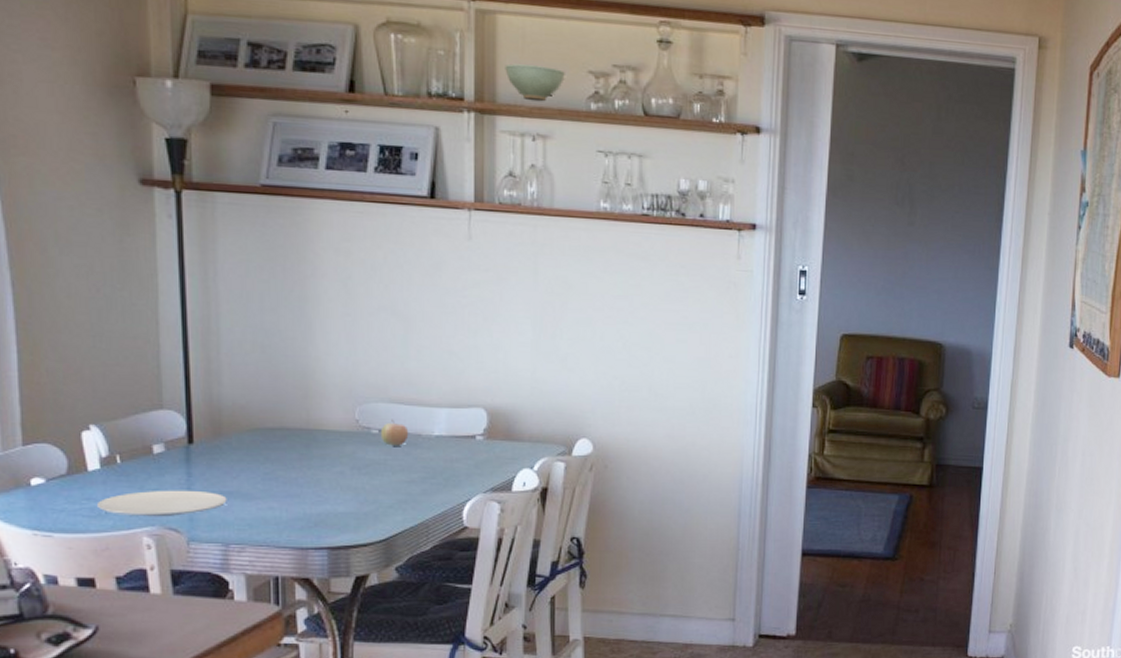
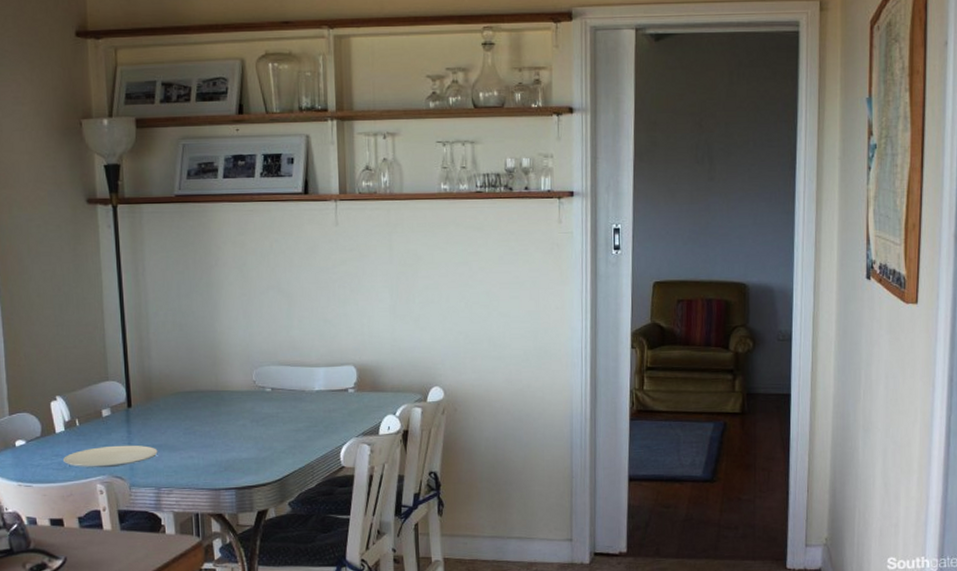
fruit: present [380,419,409,446] -> none [272,378,295,401]
bowl: present [505,63,565,102] -> none [359,76,408,106]

